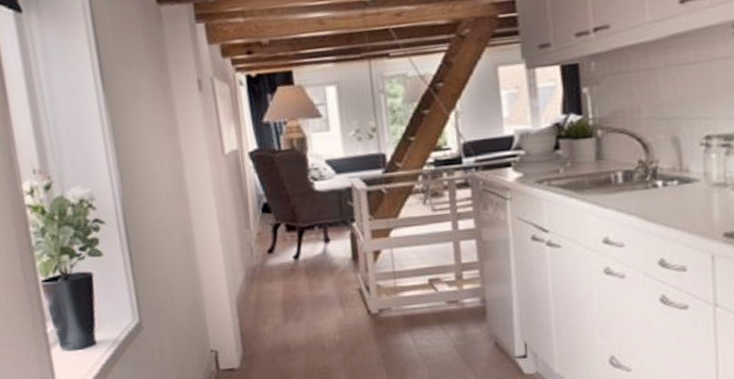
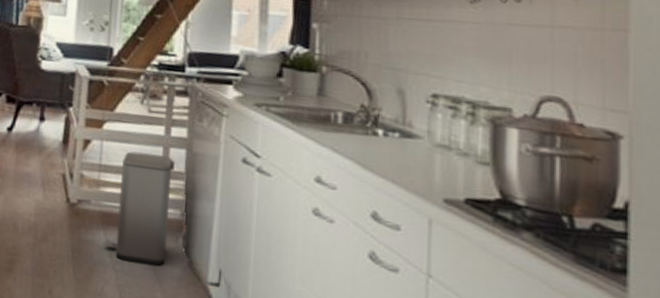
pedal bin: none [410,249,473,356] -> present [102,151,175,266]

